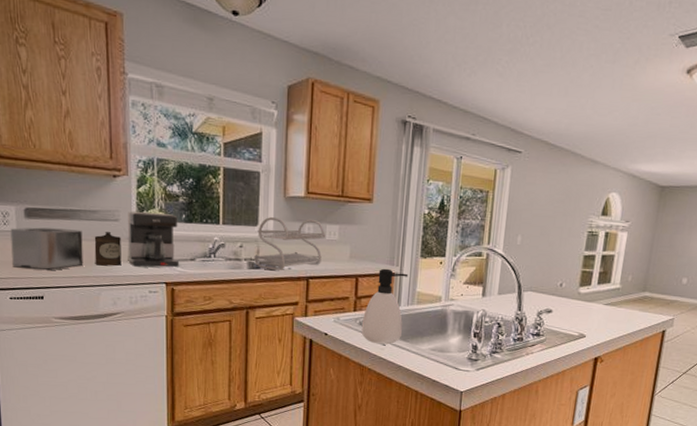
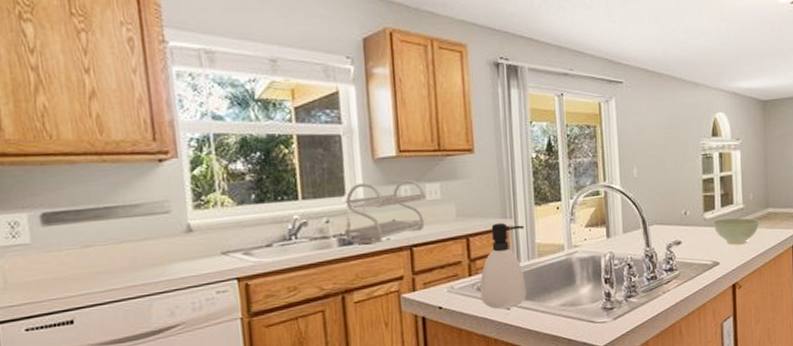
toaster: present [10,227,84,271] -> none [22,230,127,291]
canister: present [94,232,122,266] -> none [138,227,178,270]
coffee maker: present [127,211,178,268] -> none [181,196,252,266]
bowl: none [585,295,634,323] -> present [712,218,760,246]

